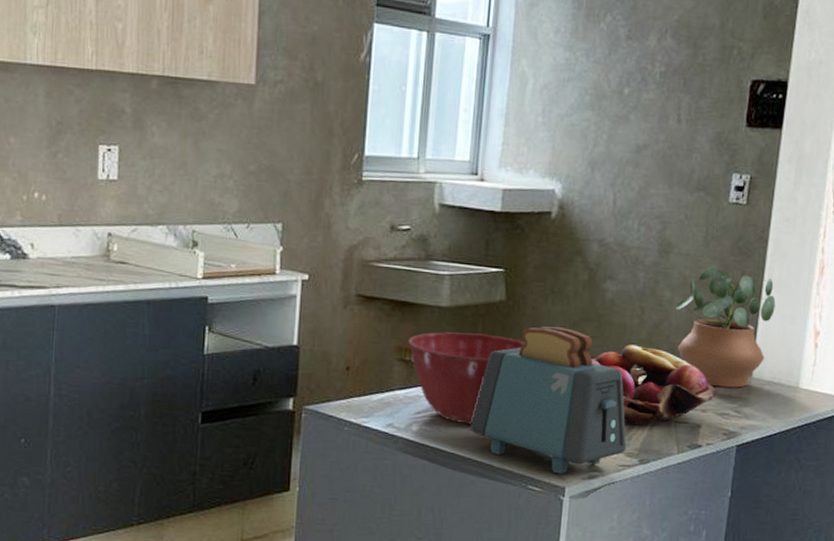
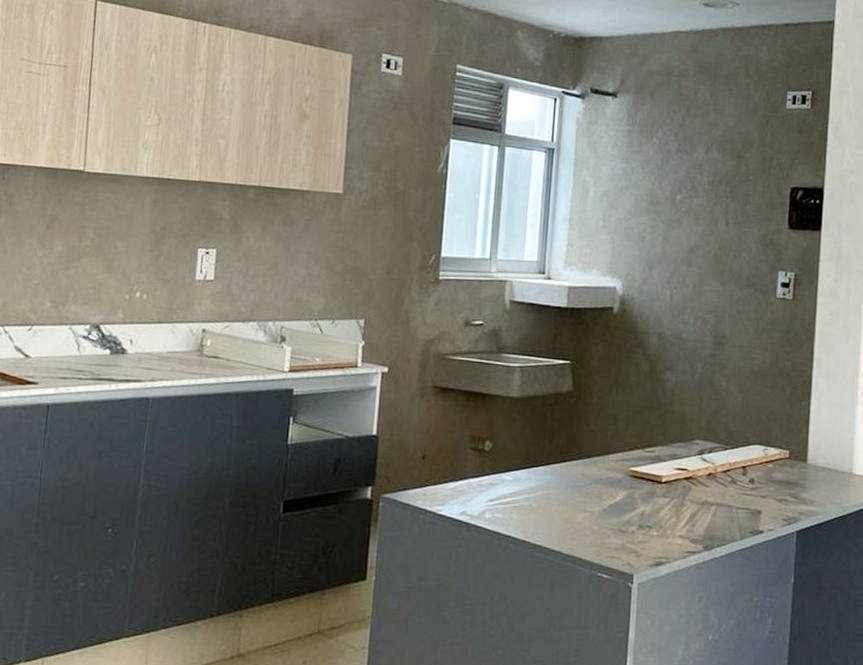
mixing bowl: present [408,332,526,425] -> none [481,421,592,512]
toaster: present [470,326,627,474] -> none [541,415,691,561]
fruit basket: present [591,344,717,425] -> none [654,432,775,511]
potted plant: present [676,265,776,388] -> none [732,356,825,474]

